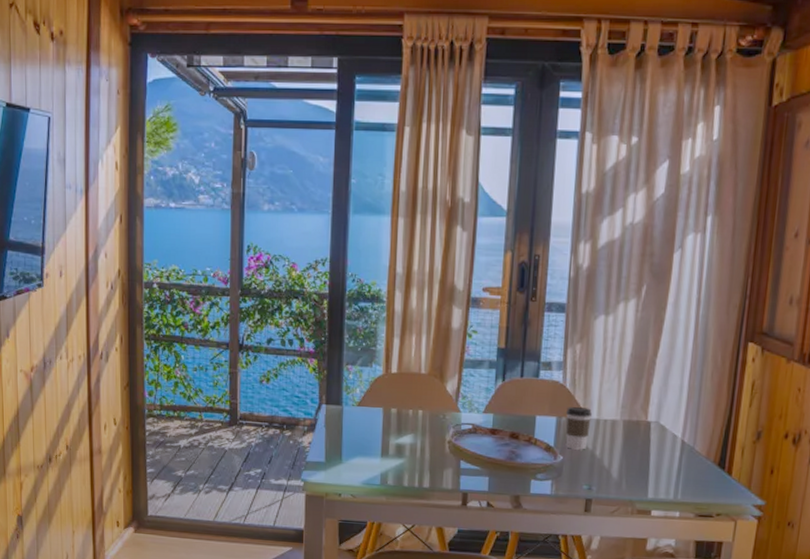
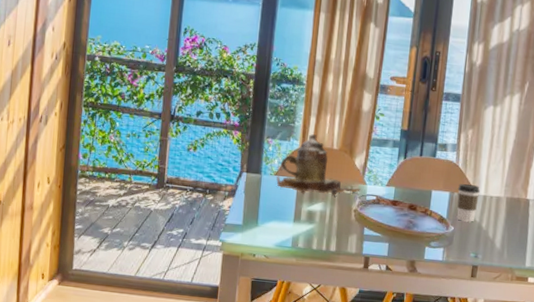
teapot: none [359,358,454,427] -> present [276,134,361,196]

